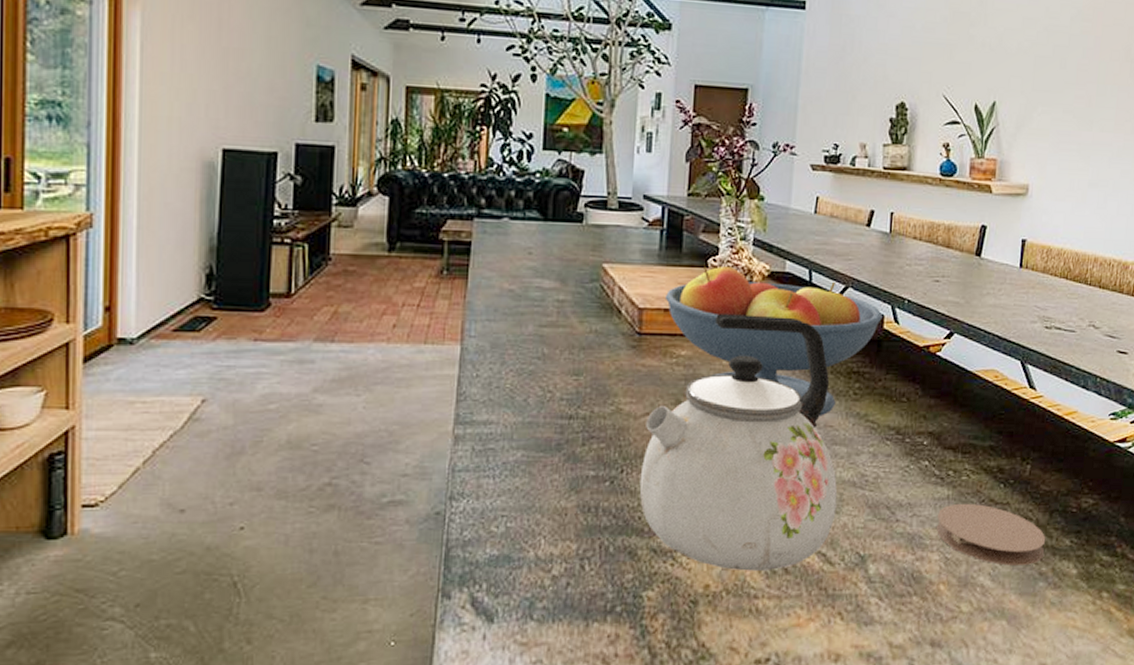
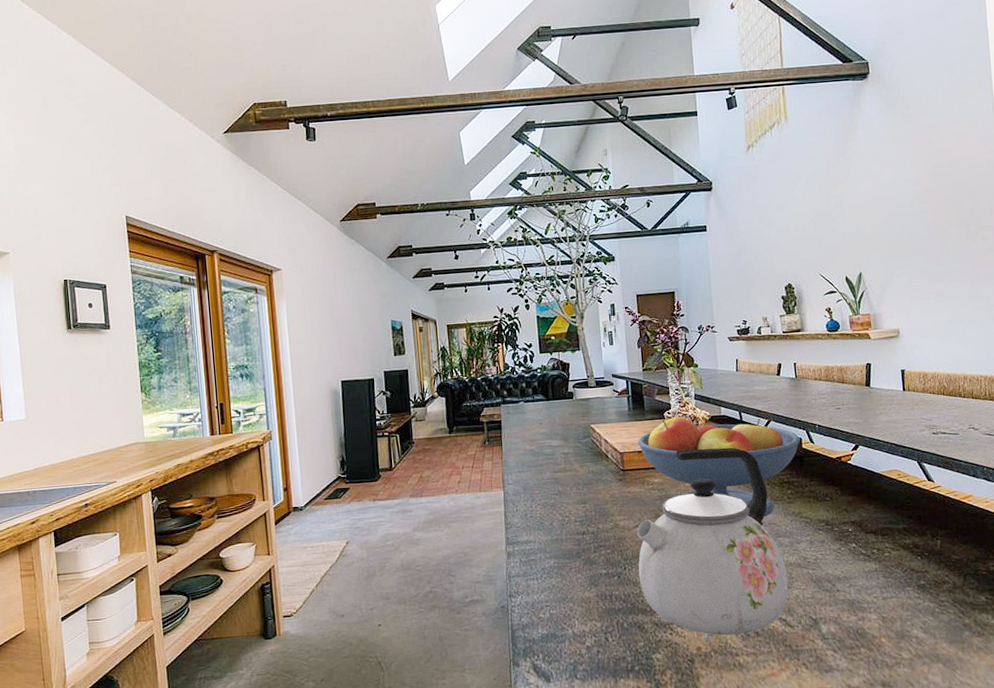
coaster: present [935,503,1046,566] -> none [870,573,965,620]

